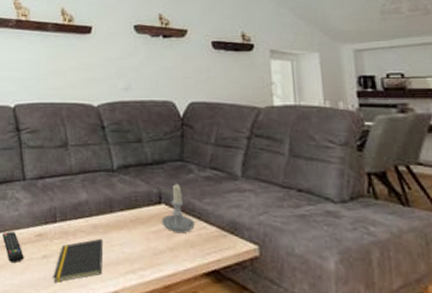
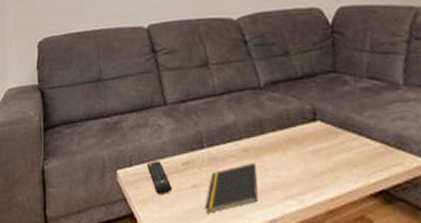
candle: present [161,183,195,232] -> none [318,97,356,151]

